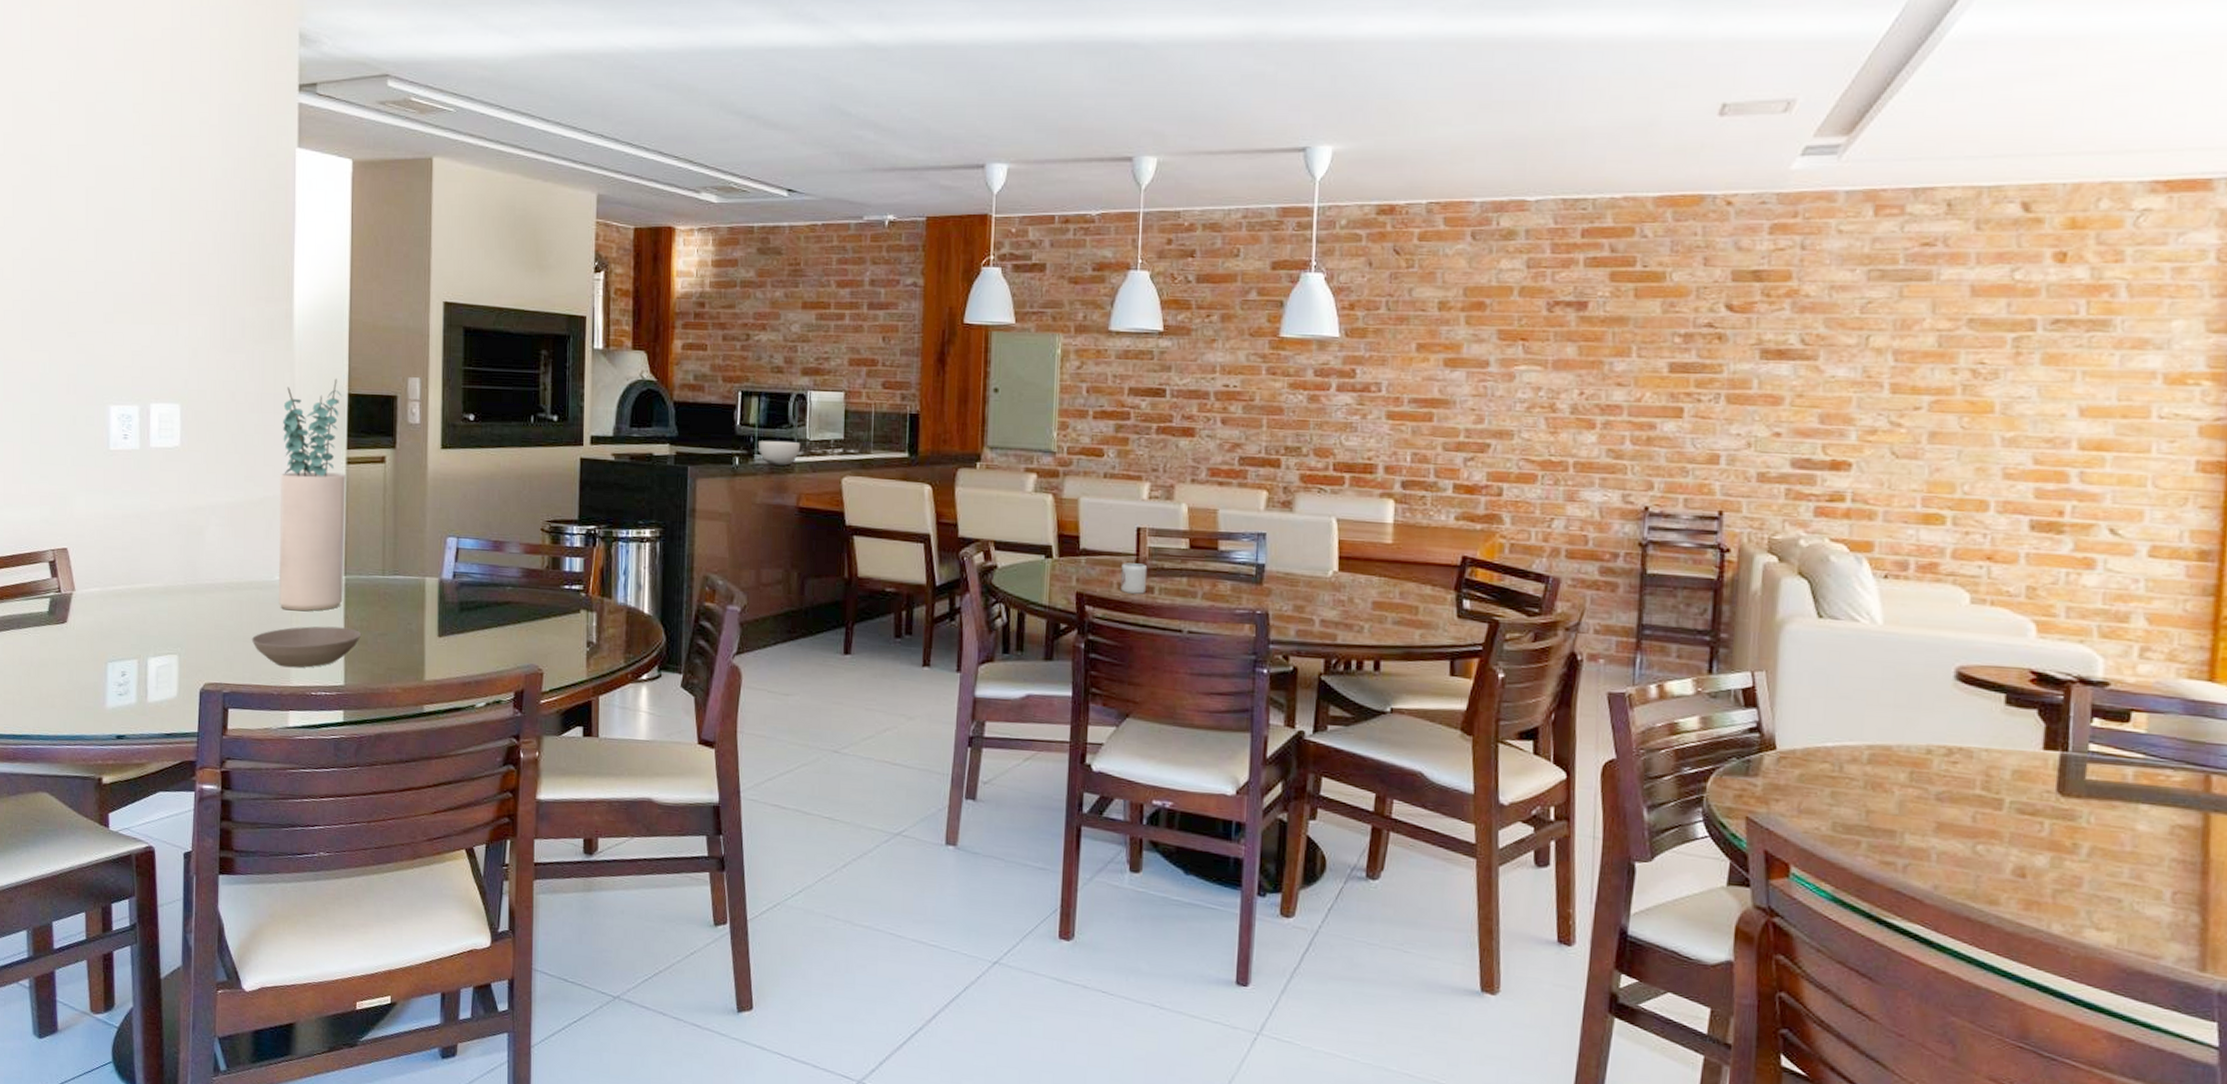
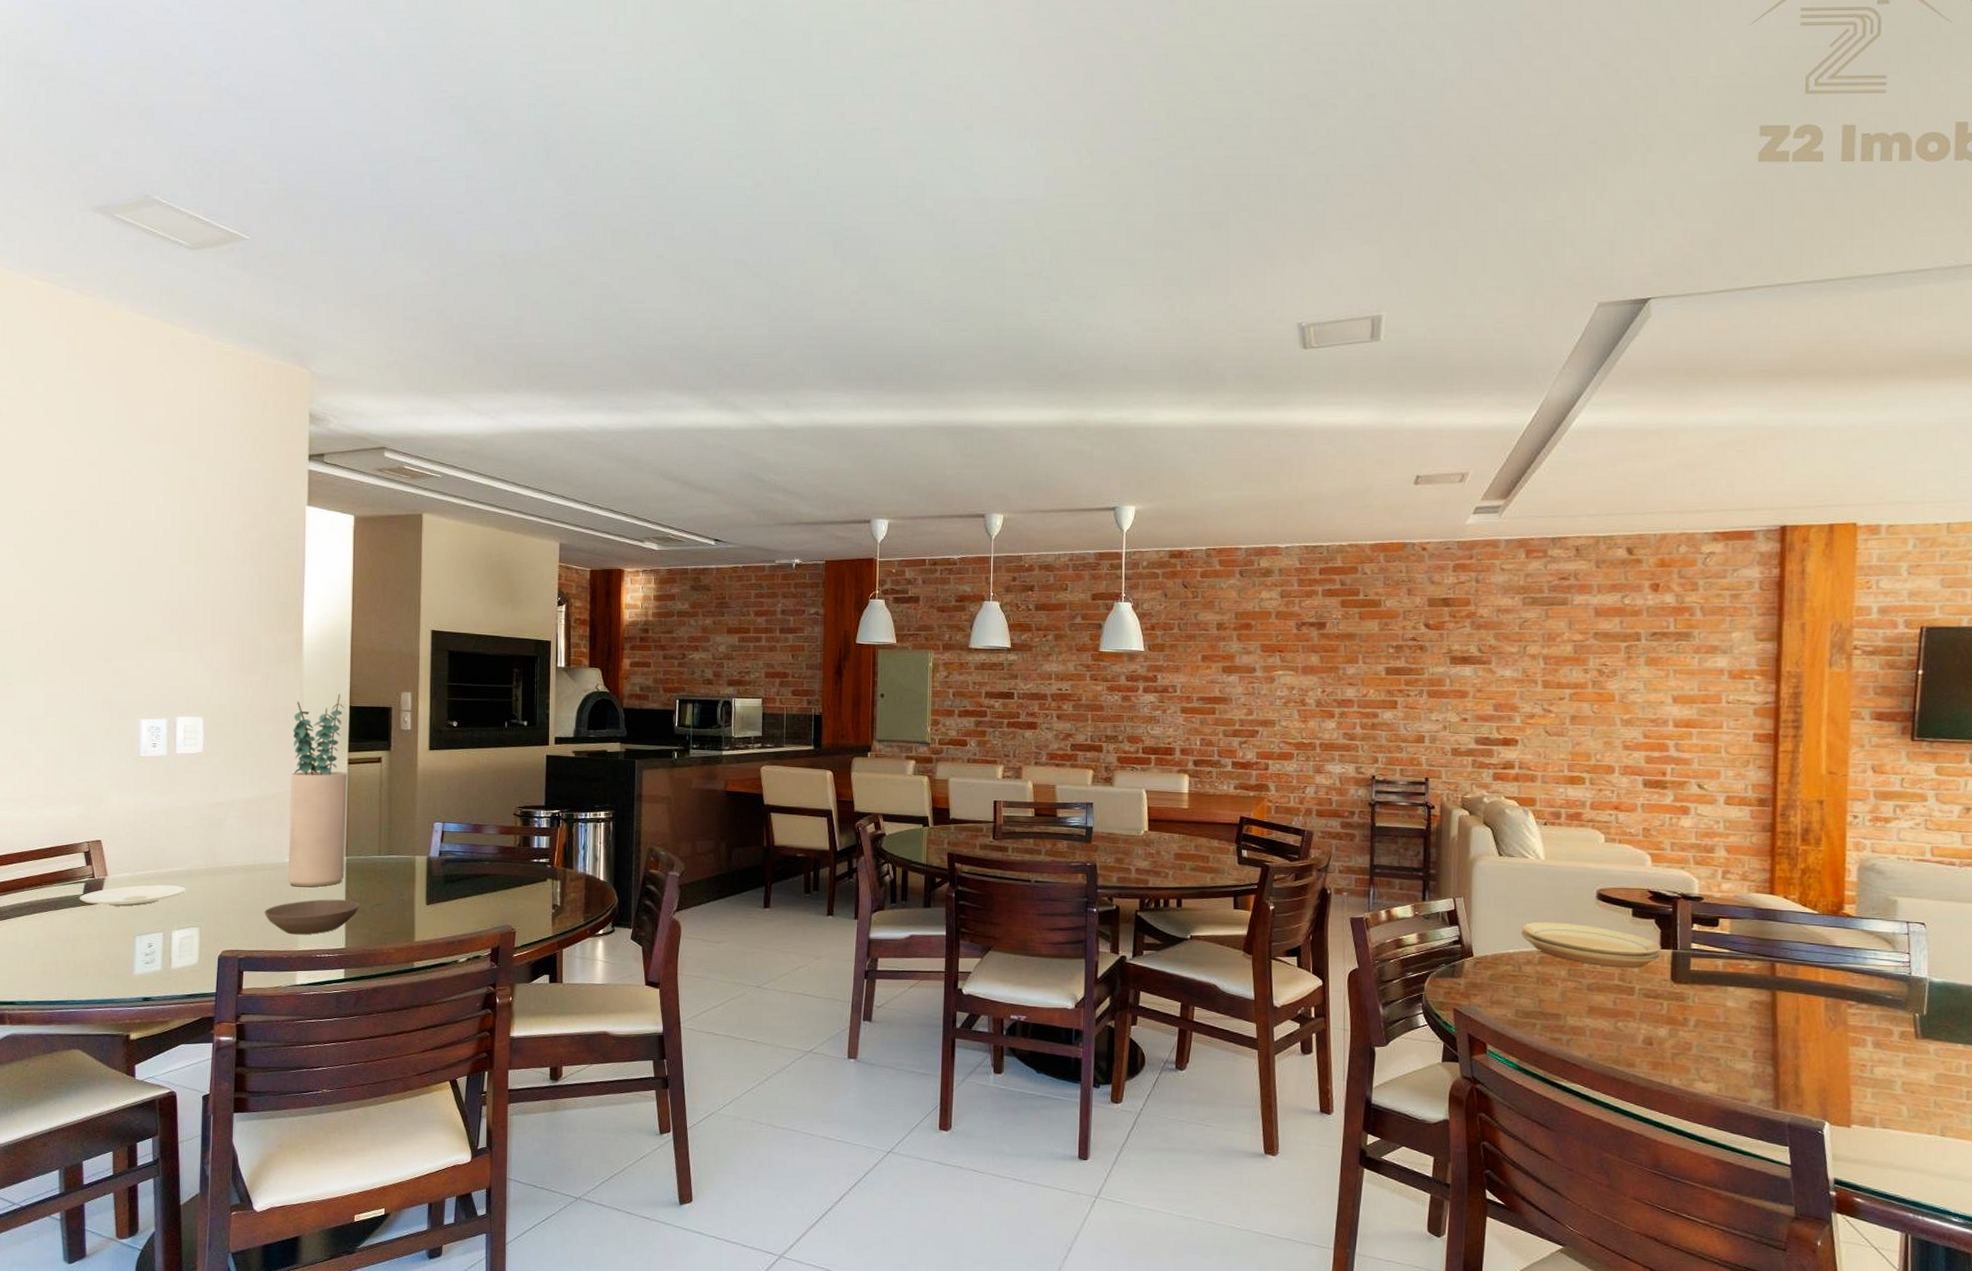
plate: none [44,602,163,627] -> present [79,885,186,907]
bowl: present [757,441,801,466] -> none [692,739,727,758]
cup: present [1120,563,1148,594] -> none [982,828,1003,853]
plate: none [1843,707,2045,774] -> present [1520,921,1661,969]

